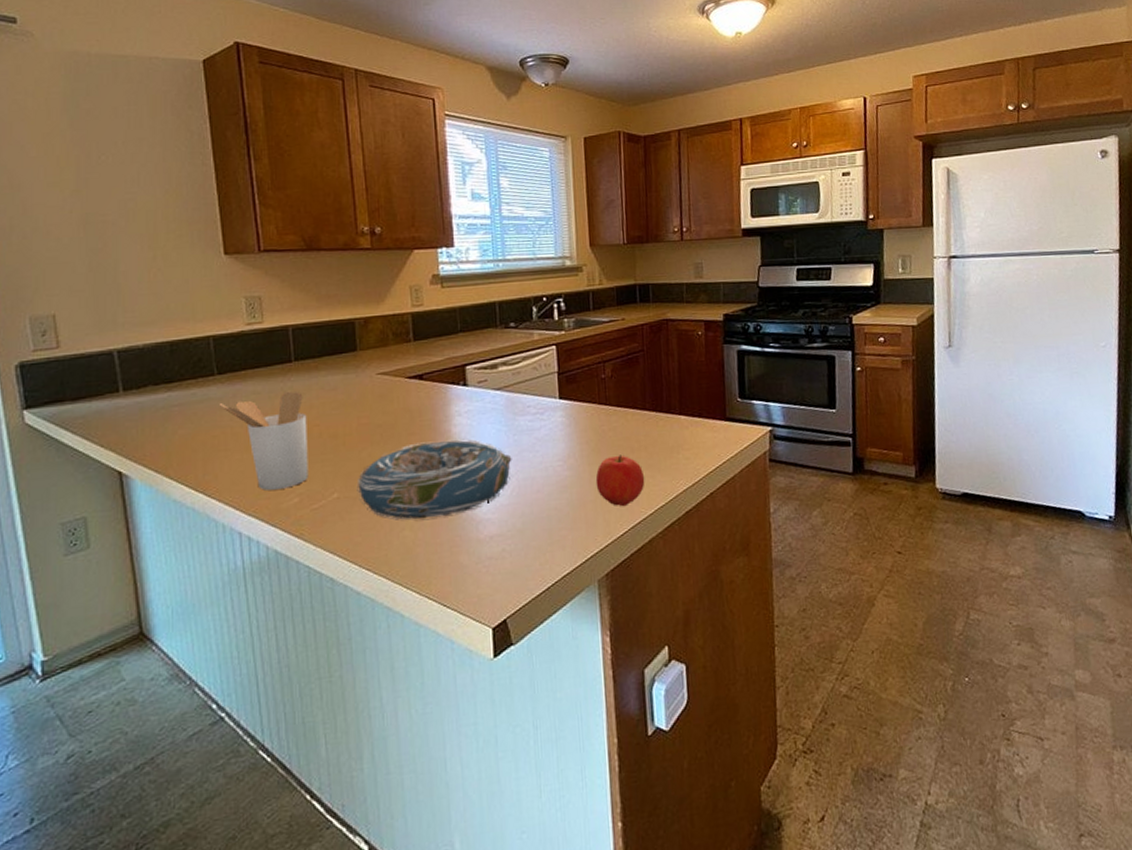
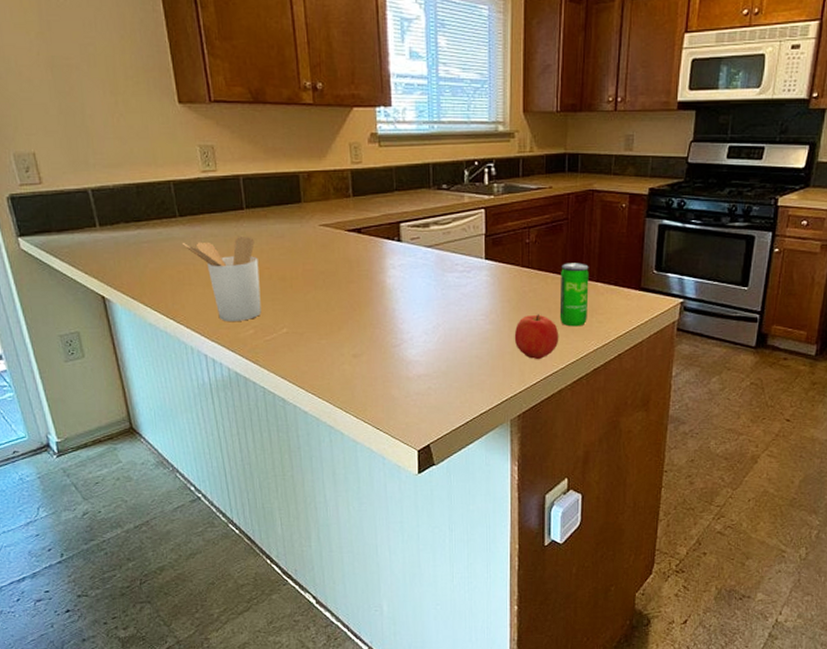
decorative bowl: present [356,438,512,521] -> none [303,289,440,358]
beverage can: none [641,395,673,466] -> present [559,263,589,327]

